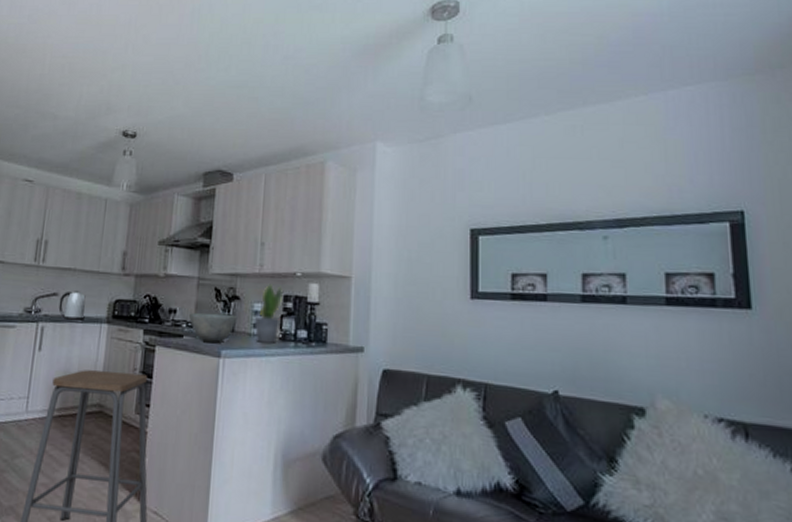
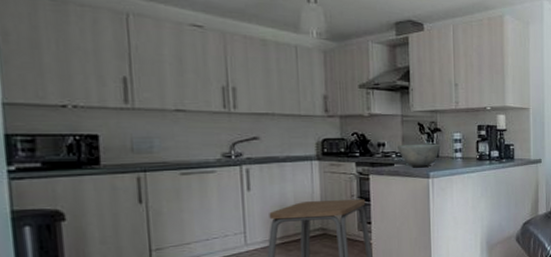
kettle: present [58,291,86,320] -> none [261,134,292,160]
potted plant: present [254,284,283,343] -> none [455,117,477,163]

